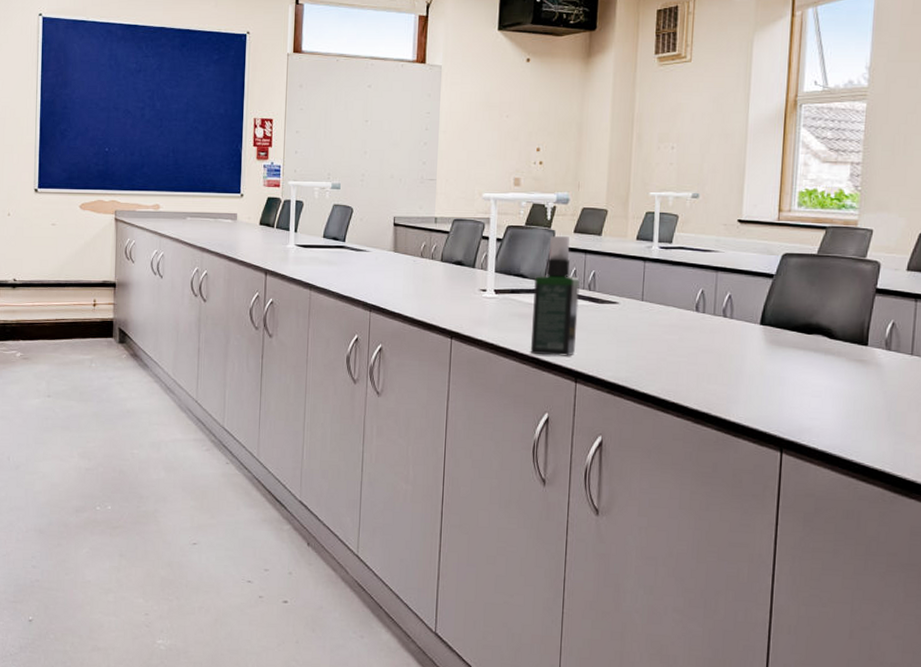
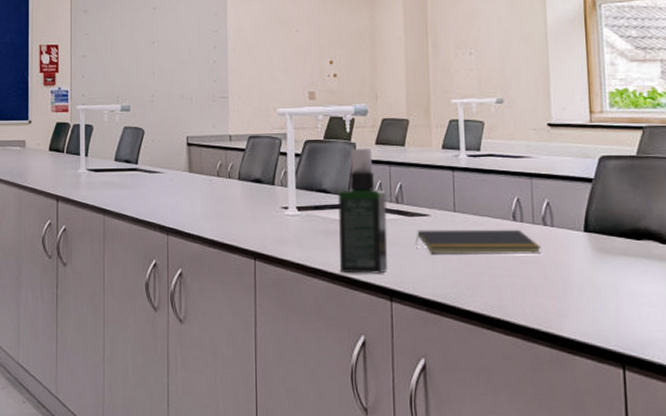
notepad: none [603,316,720,344] -> present [416,229,542,254]

